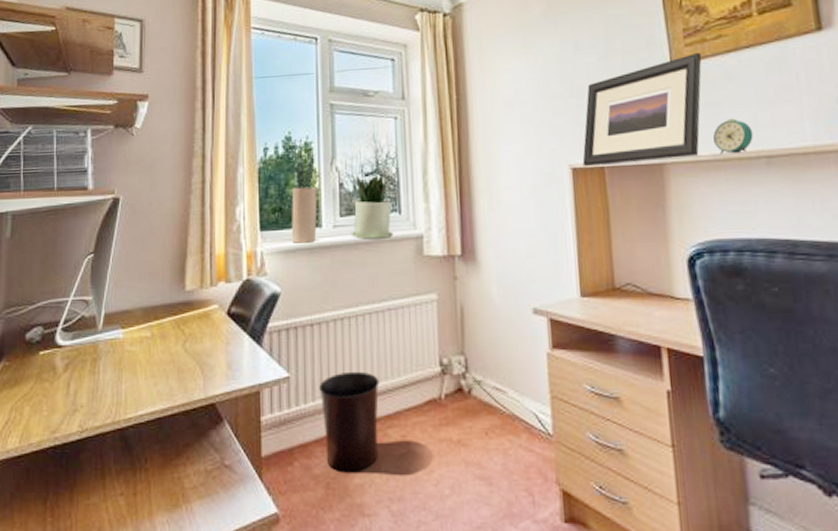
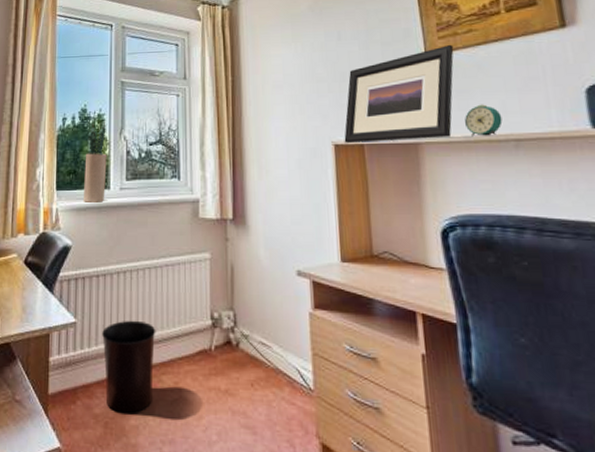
planter: present [350,174,394,241] -> none [135,143,173,203]

